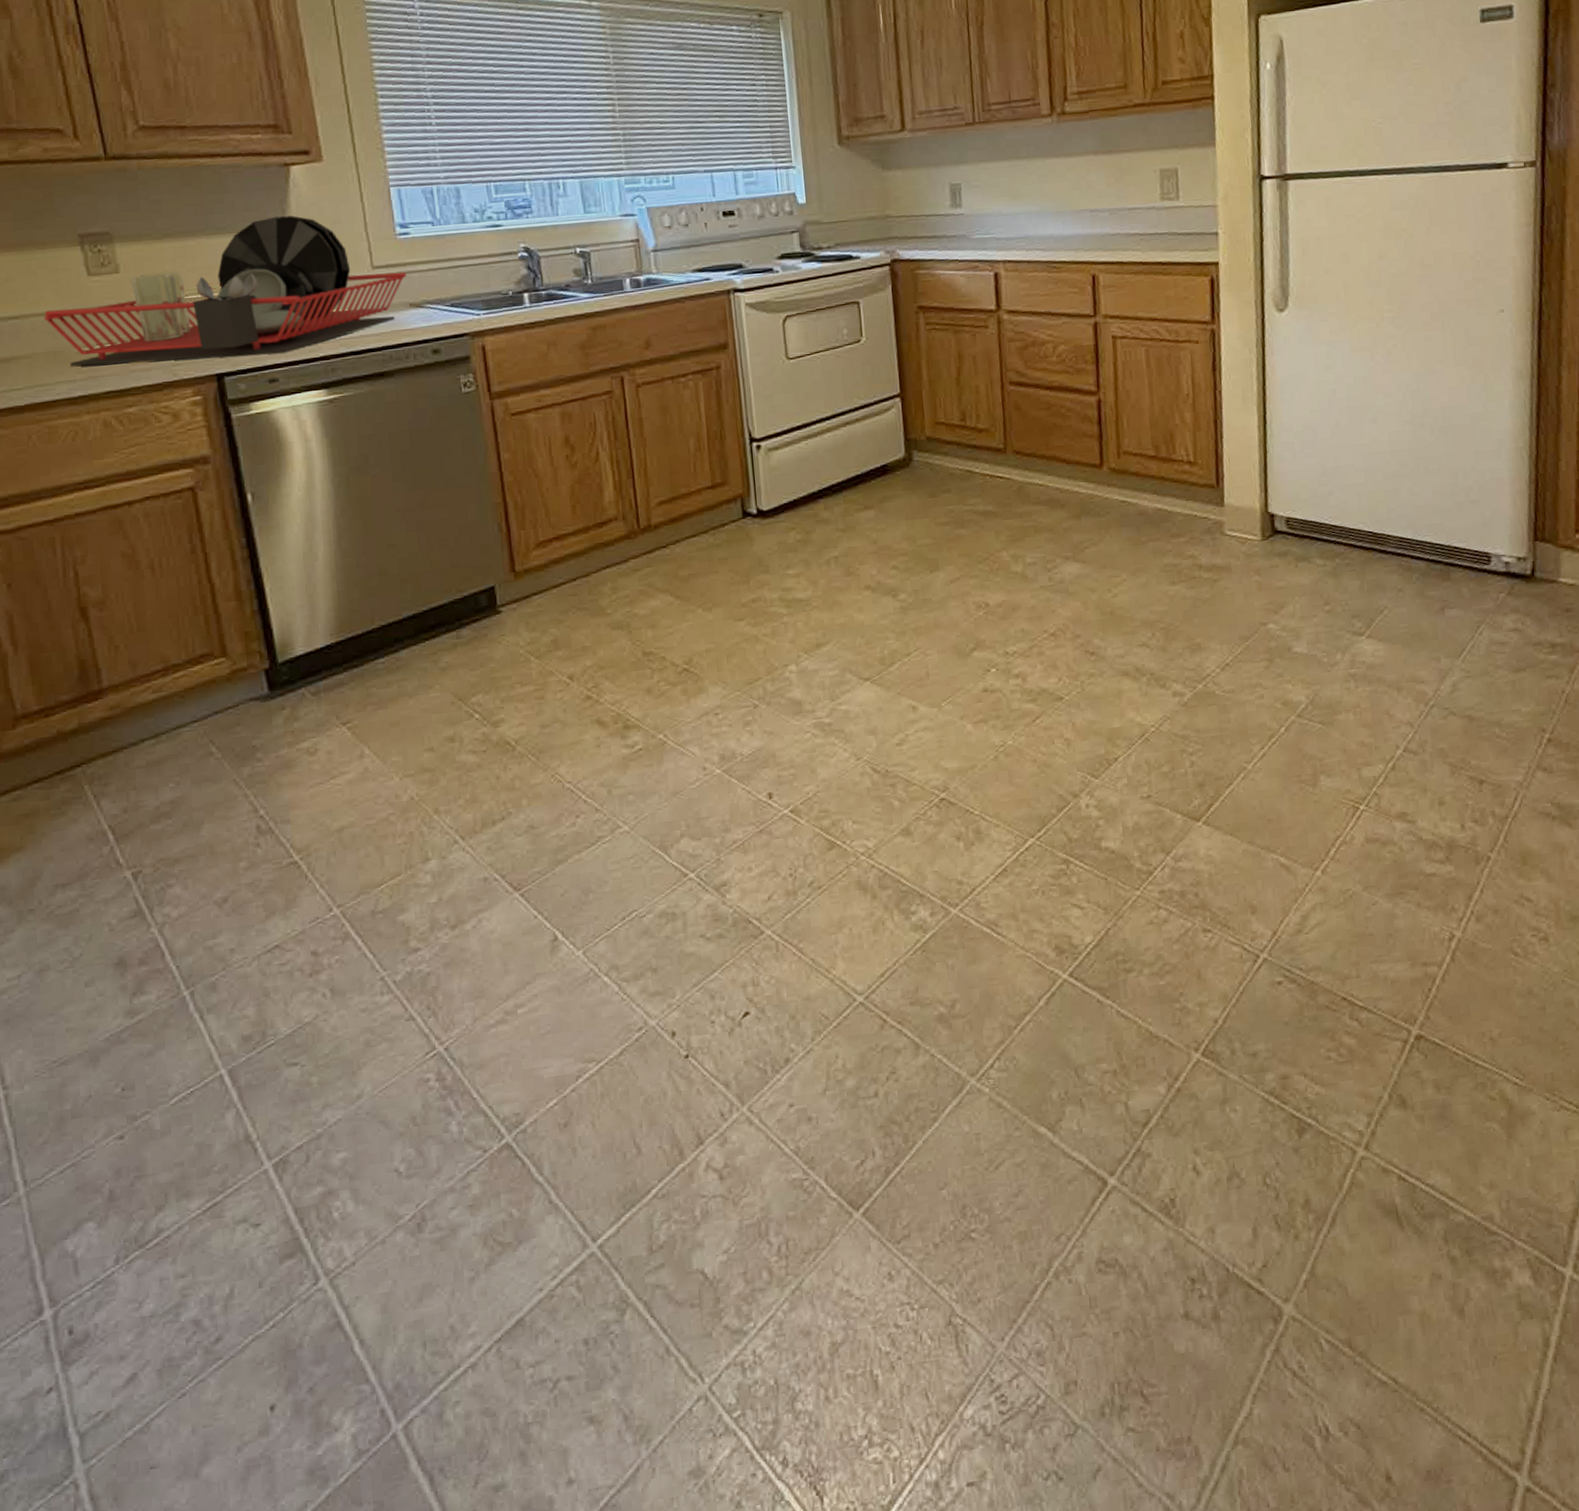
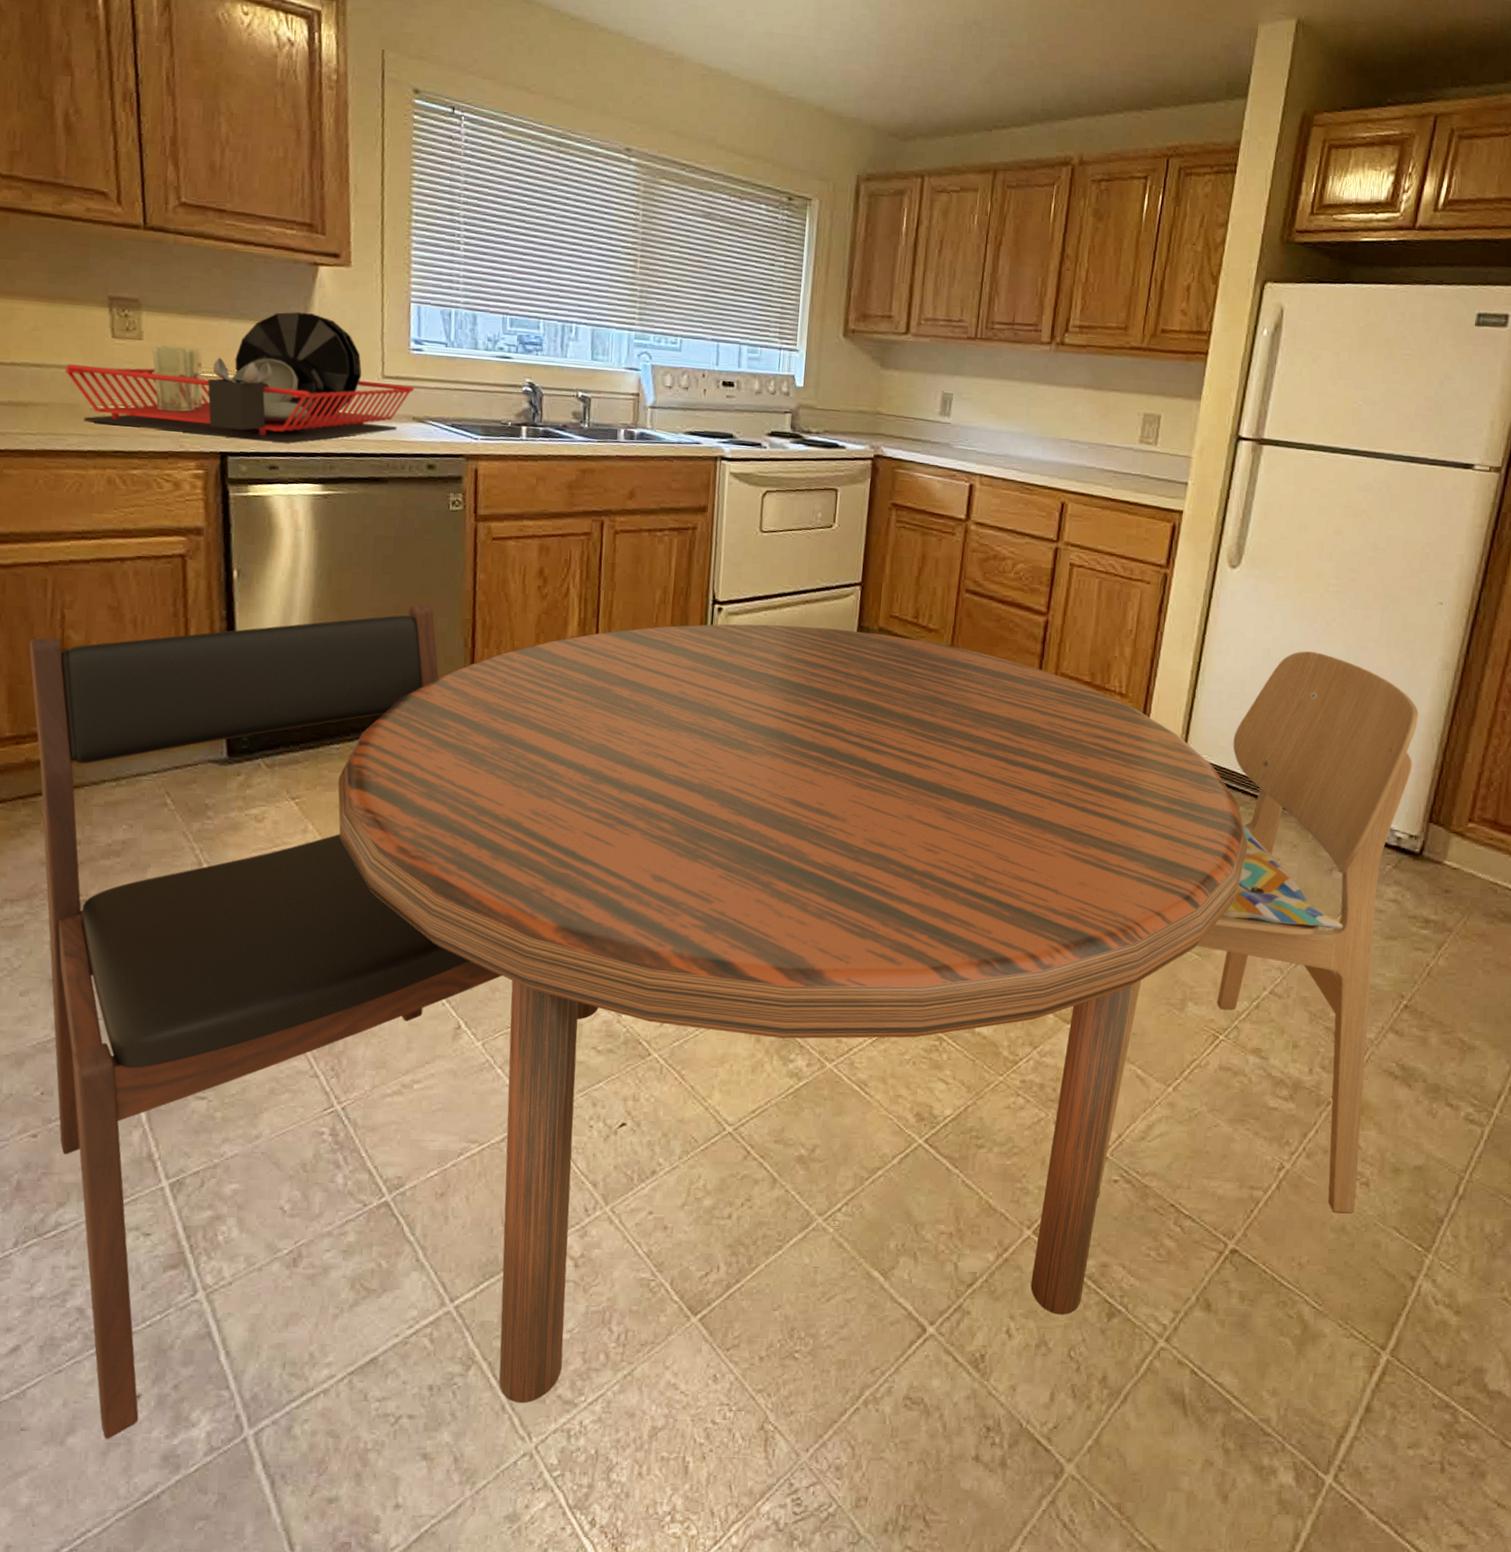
dining chair: none [44,494,593,1462] -> present [29,603,502,1439]
dining table: none [388,442,1353,1342] -> present [337,623,1248,1403]
dining chair: none [1257,383,1538,1005] -> present [1096,651,1419,1214]

